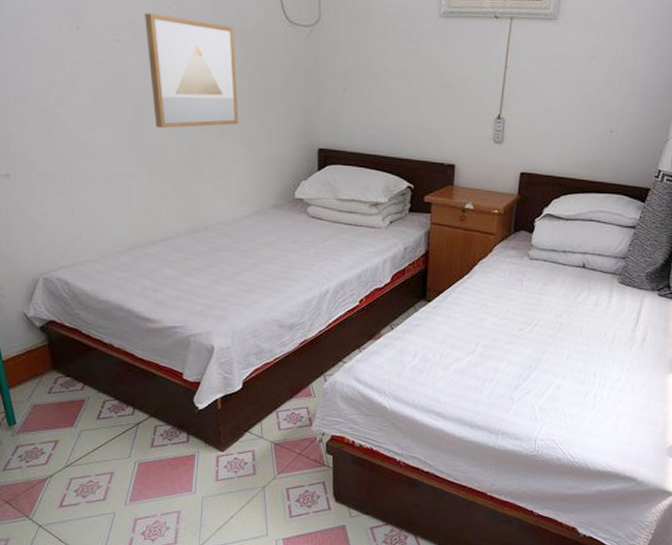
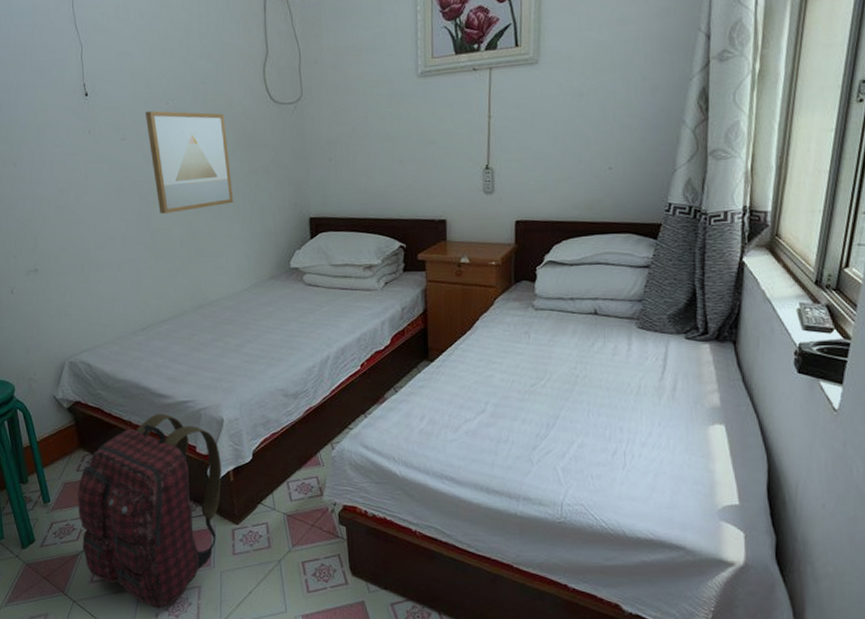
backpack: none [48,338,209,533] -> present [78,413,222,609]

